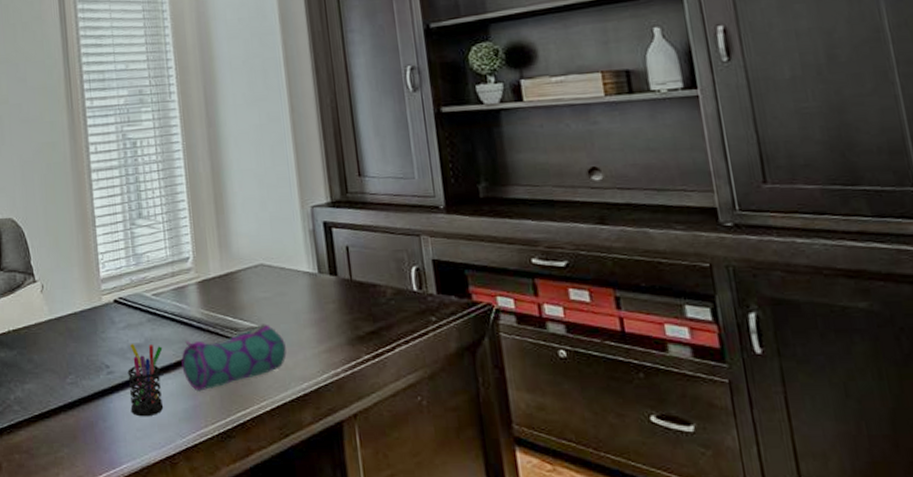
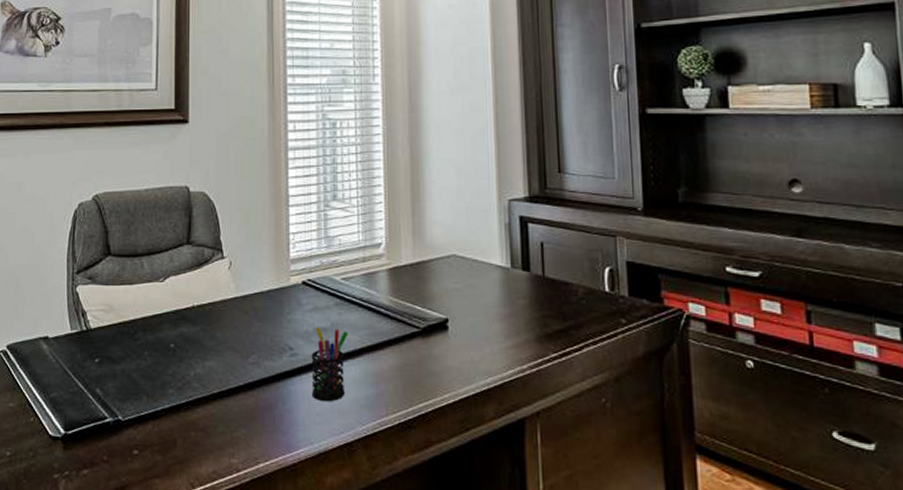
pencil case: present [181,324,287,392] -> none [366,315,473,380]

